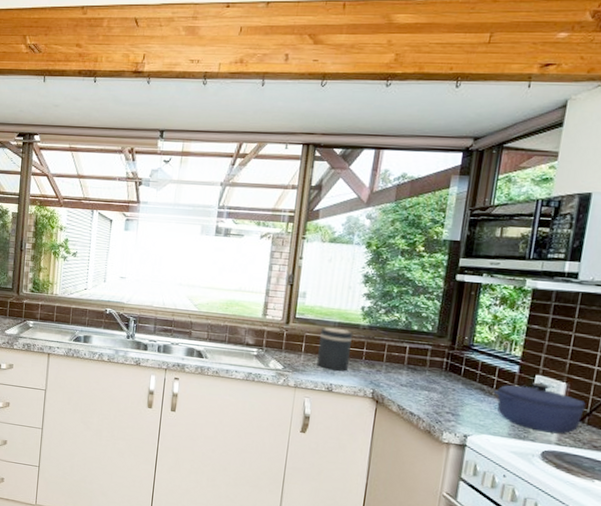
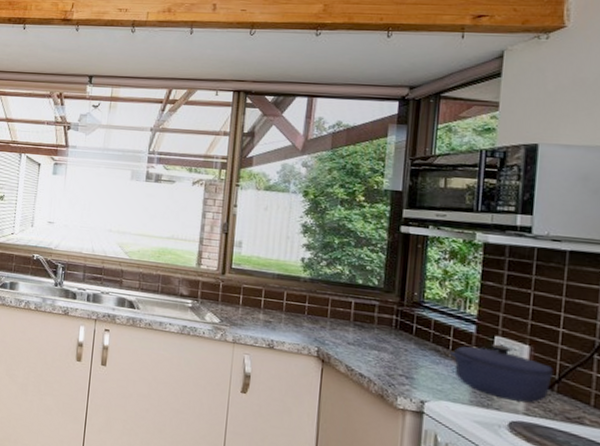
cylinder: present [316,327,353,371] -> none [256,279,293,327]

